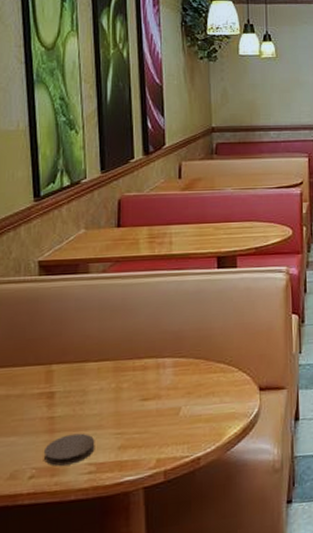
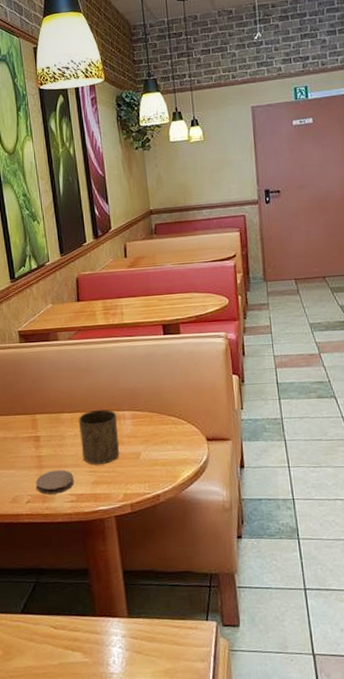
cup: none [106,356,156,426] -> present [78,409,120,465]

